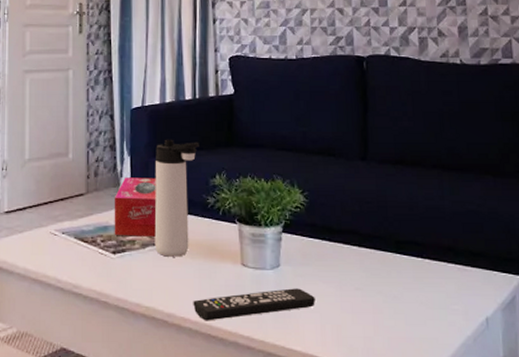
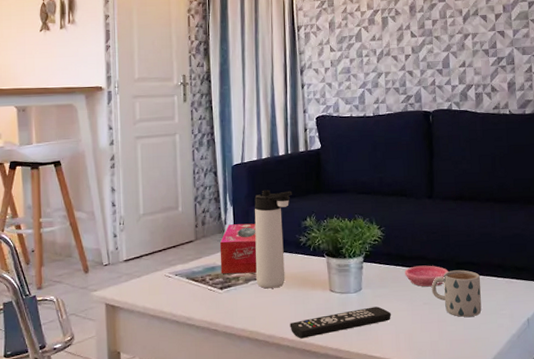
saucer: none [332,241,386,269] -> present [405,265,449,287]
mug: none [365,250,428,309] -> present [431,270,482,317]

